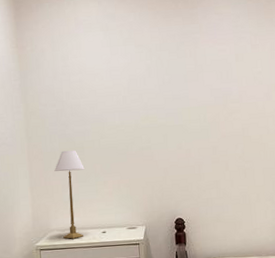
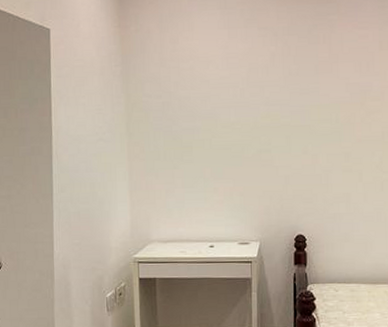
table lamp: present [54,150,85,239] -> none [157,150,192,252]

